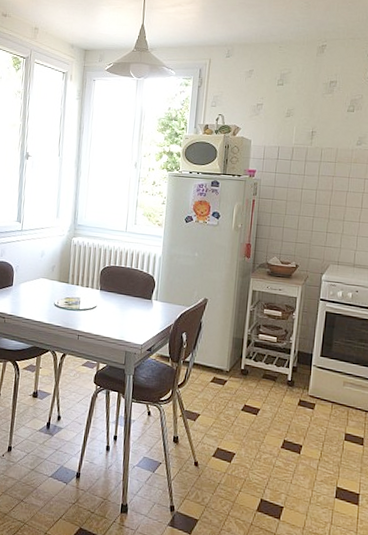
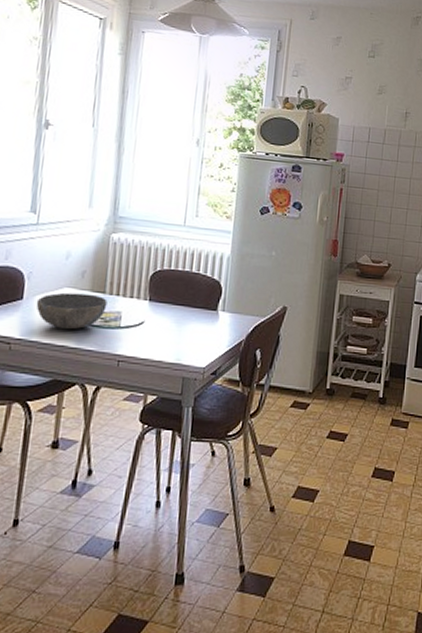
bowl: none [21,281,70,310] -> present [36,292,108,330]

